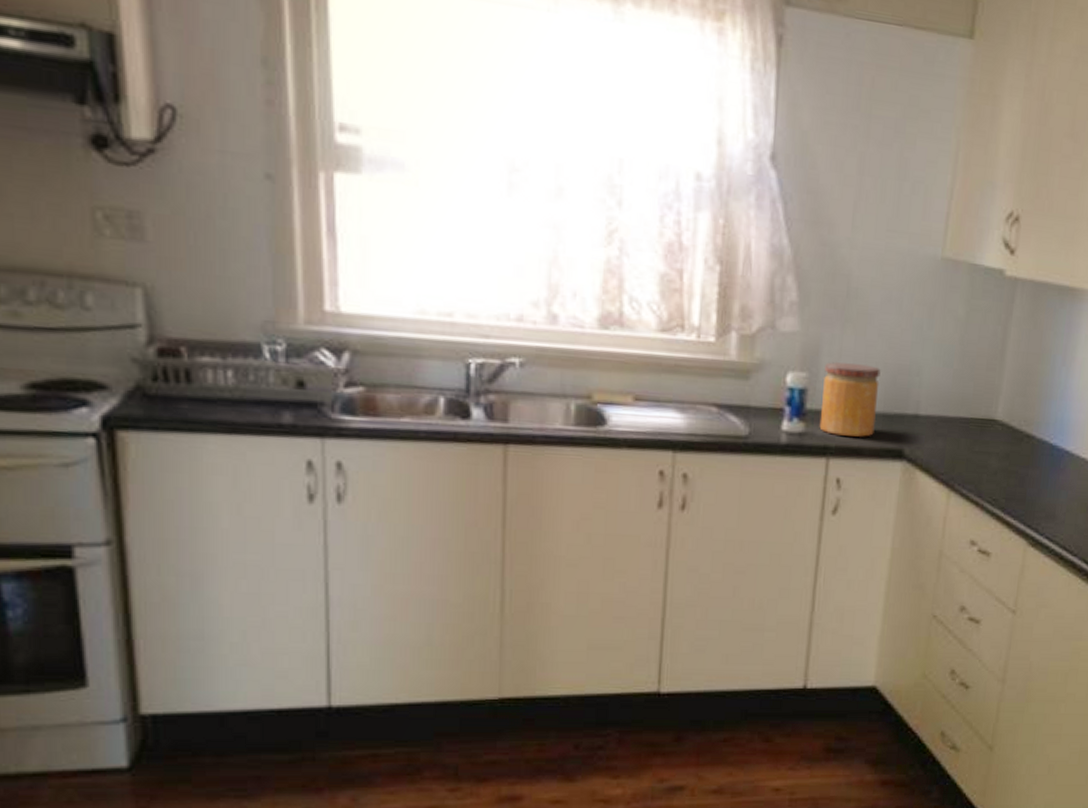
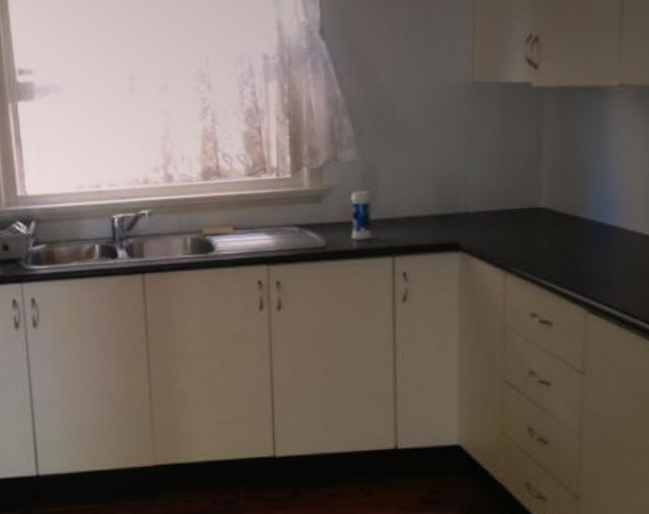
jar: present [819,361,881,437] -> none [382,178,431,237]

